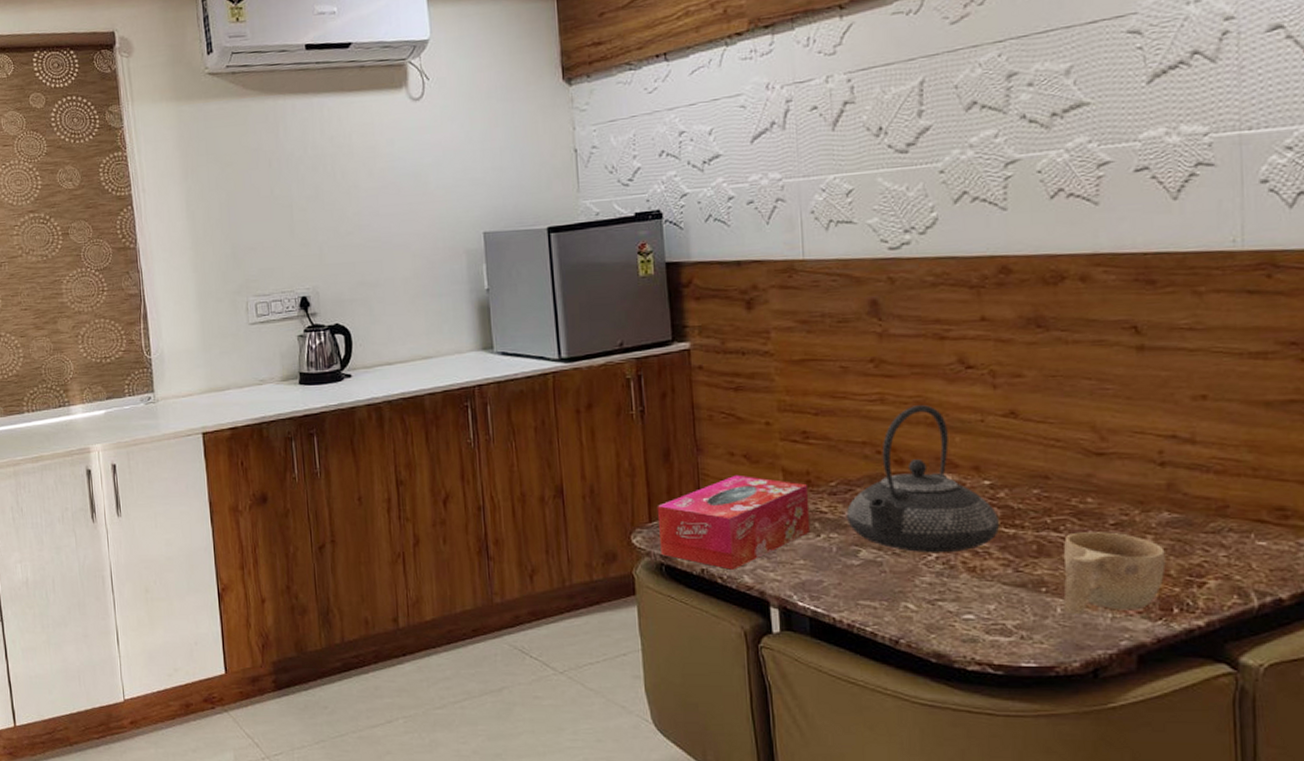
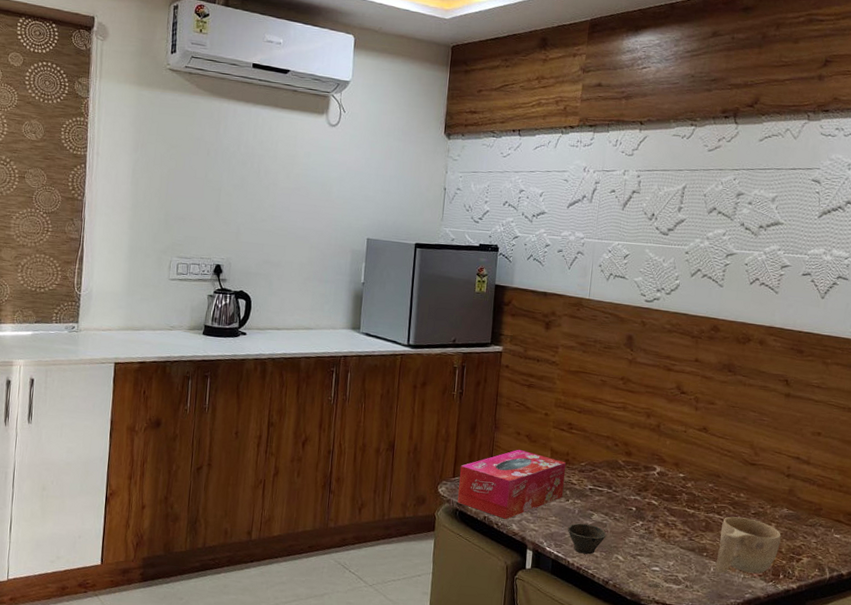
cup: none [824,564,885,606] -> present [567,523,607,555]
teapot: present [847,405,1000,553] -> none [588,415,686,522]

